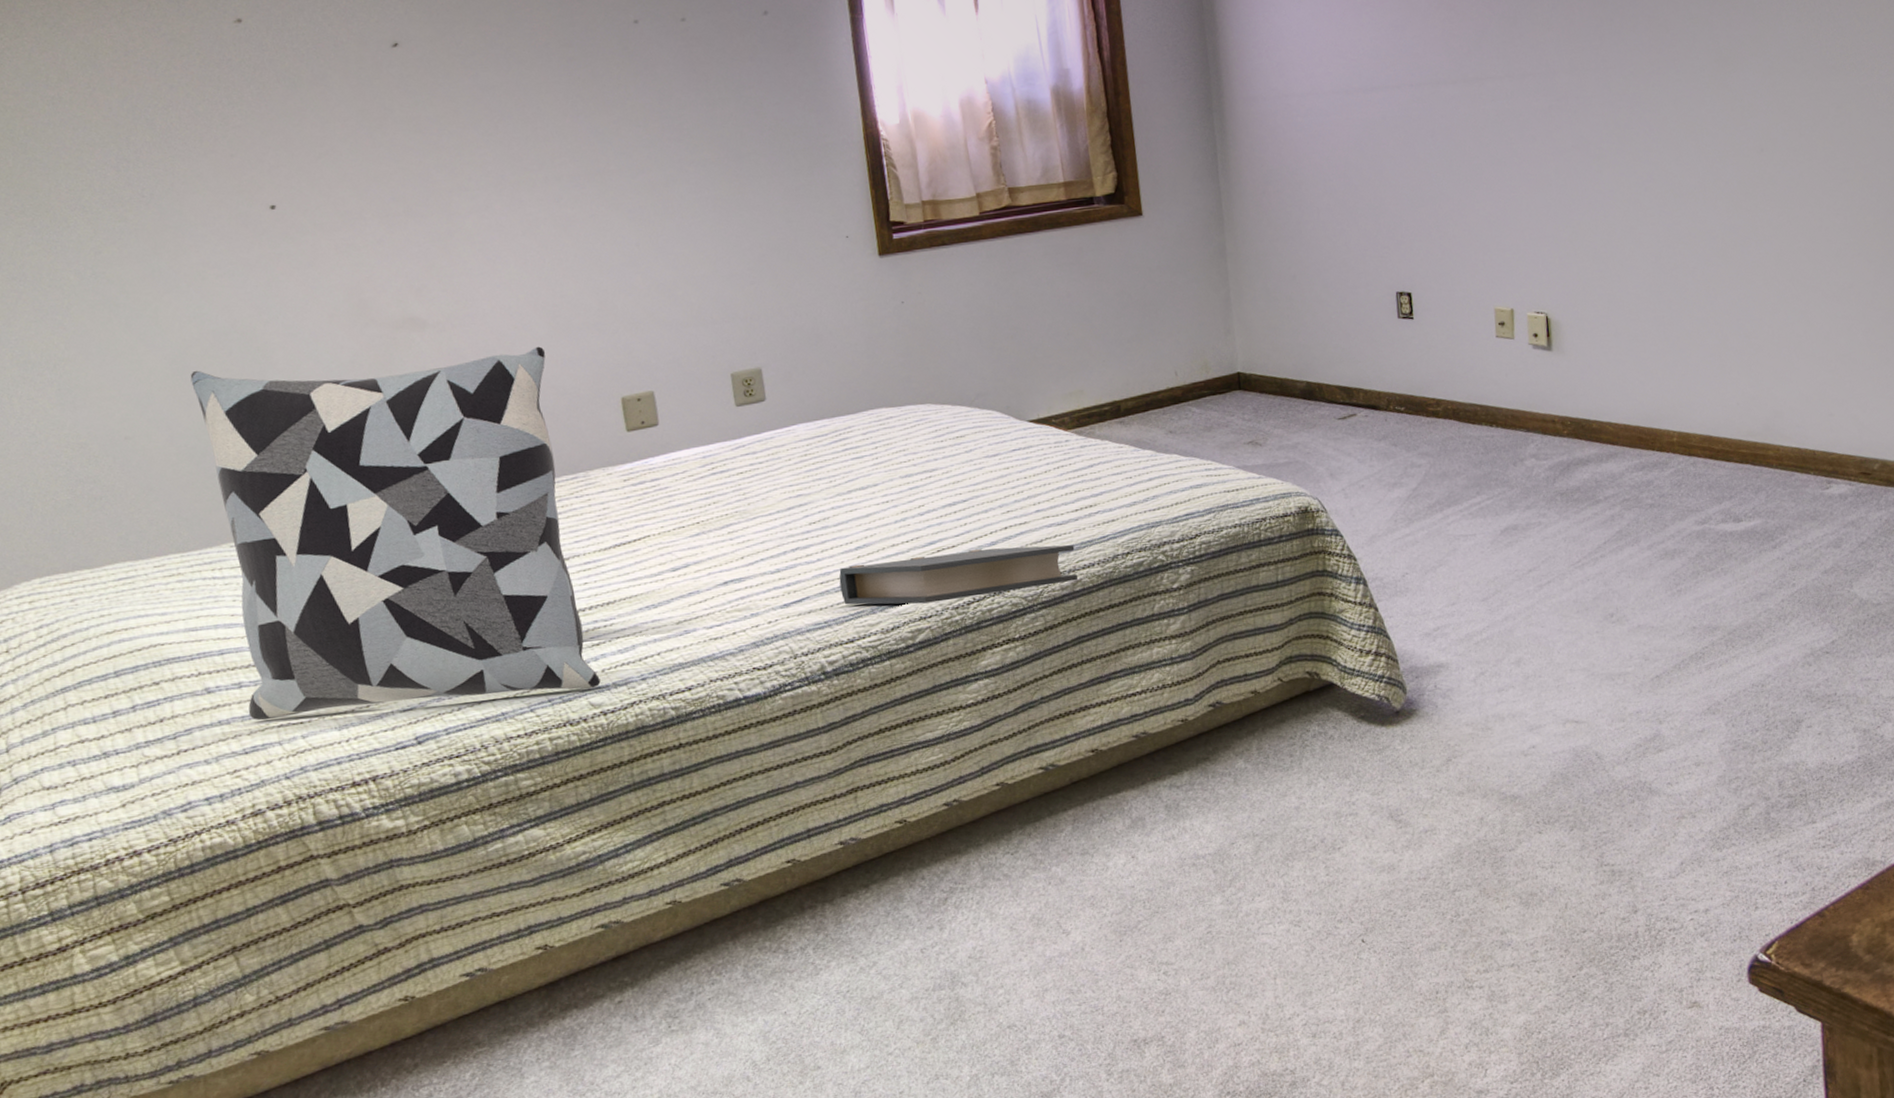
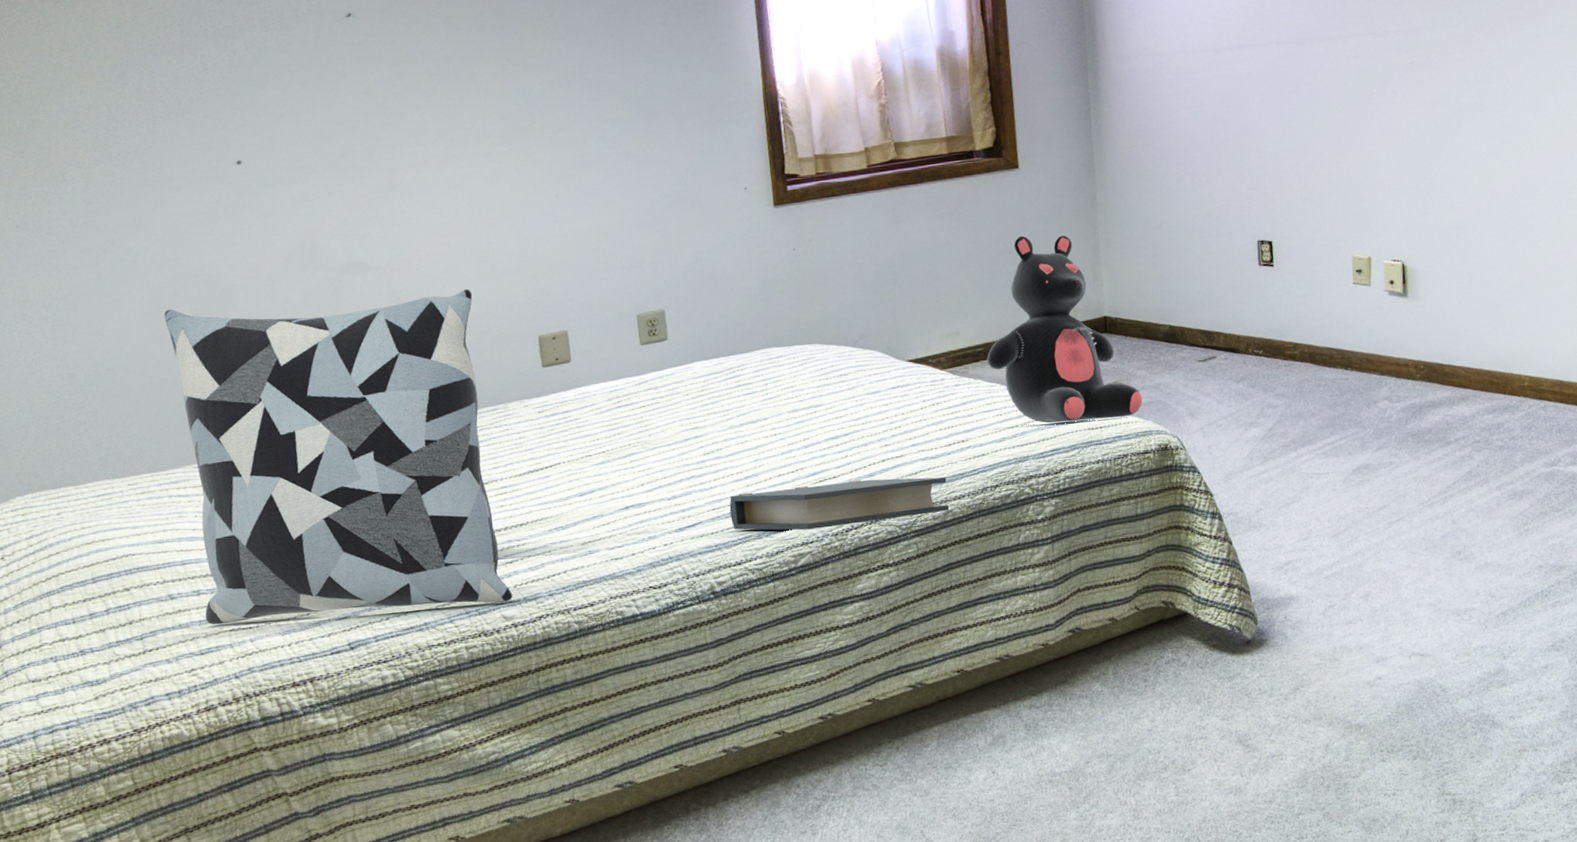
stuffed animal: none [1113,286,1281,487] -> present [986,235,1143,424]

